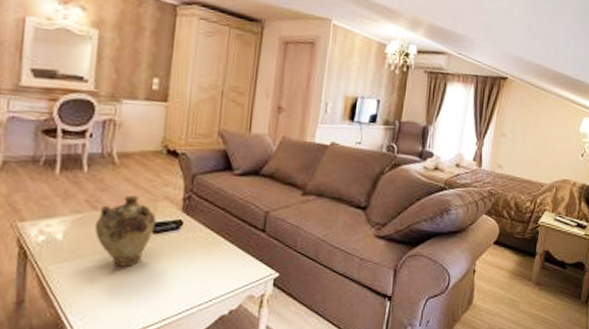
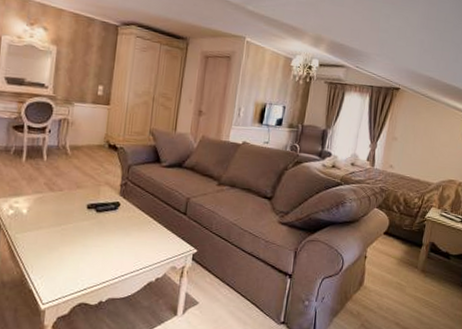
vase: present [94,196,156,267] -> none [51,181,99,238]

